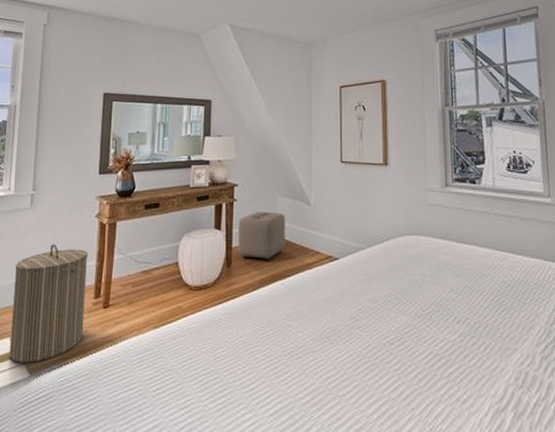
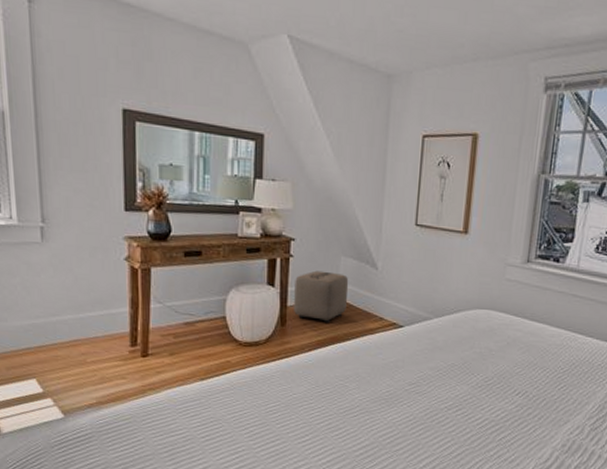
laundry hamper: present [9,244,88,363] -> none [31,286,121,405]

